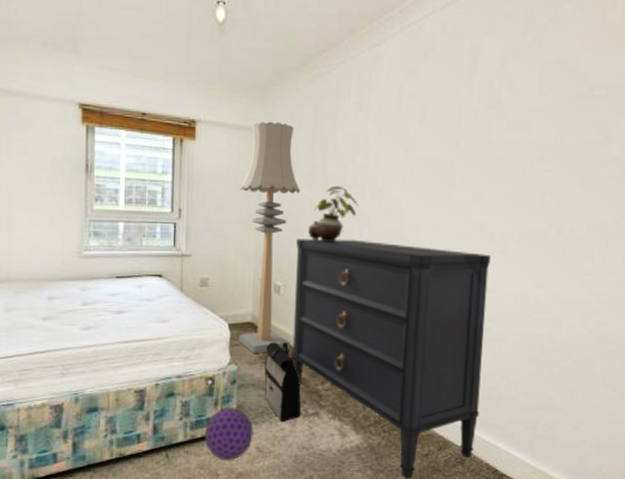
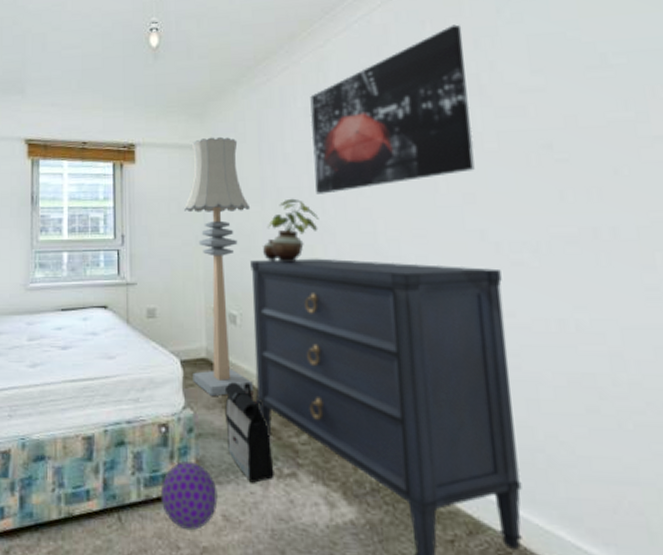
wall art: none [358,42,494,184] -> present [310,24,475,194]

